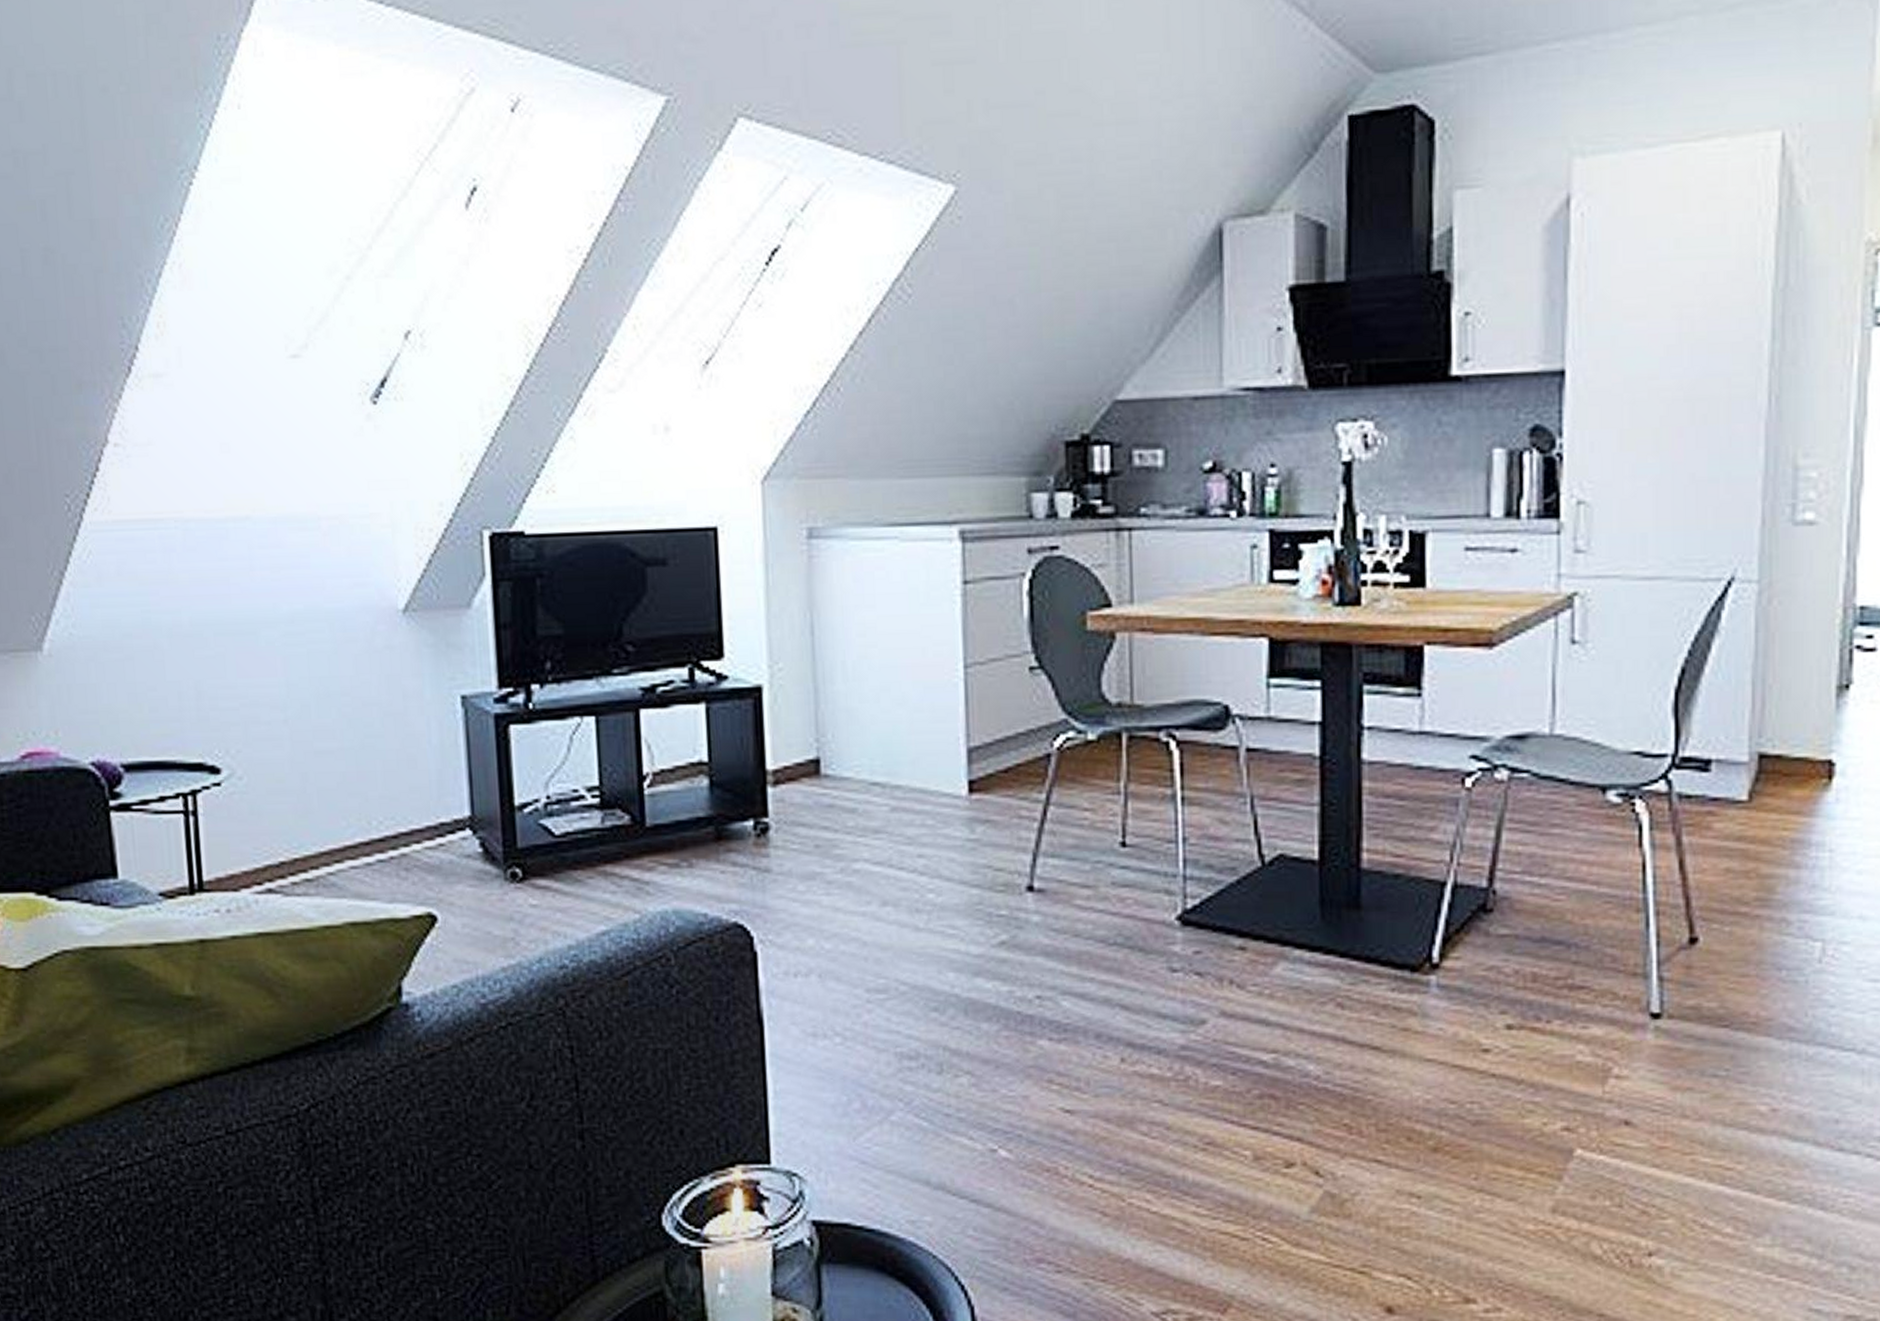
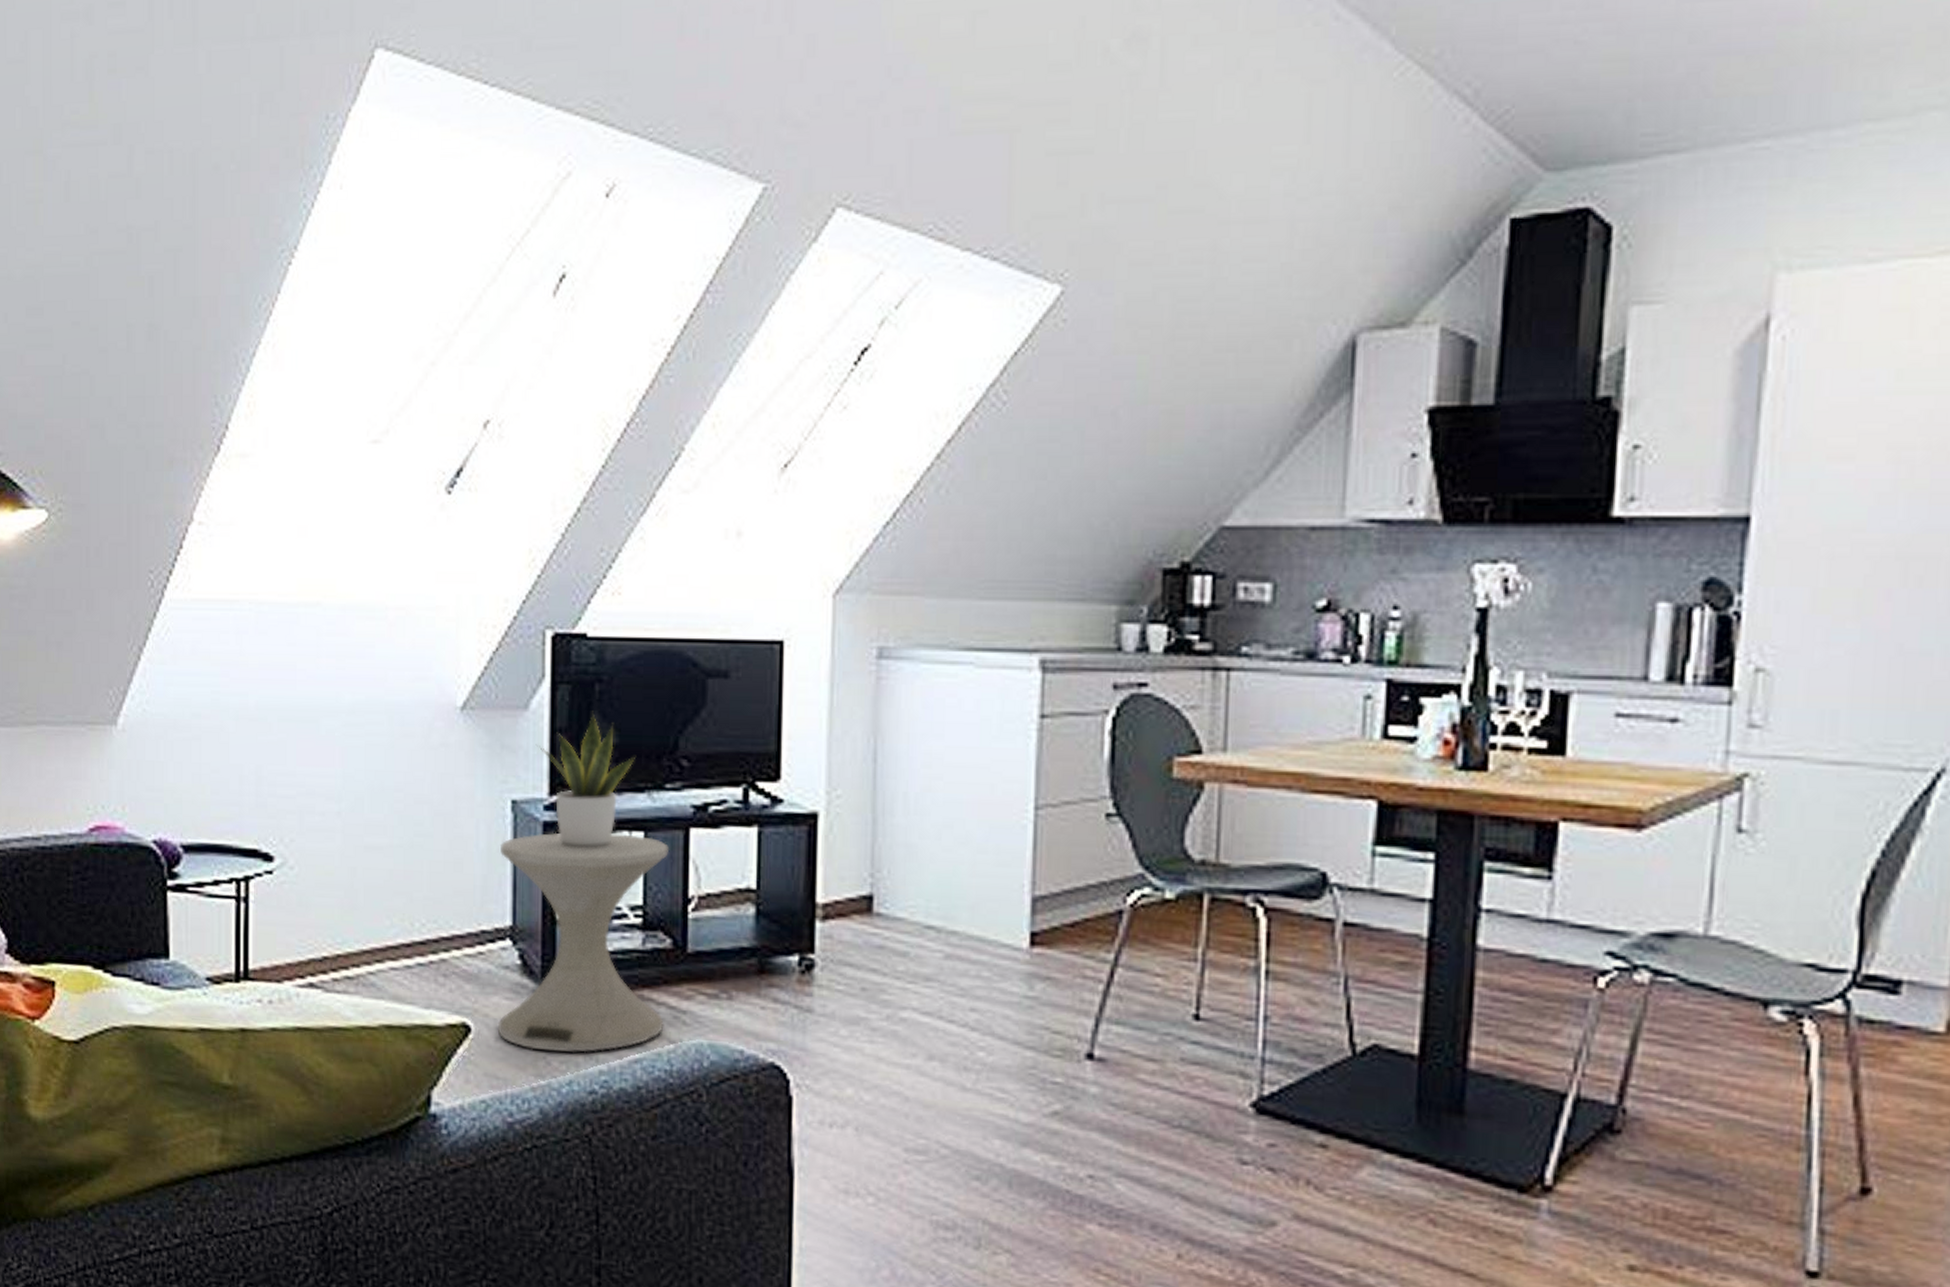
side table: none [453,720,628,933] -> present [497,832,669,1053]
potted plant: none [481,605,582,736] -> present [535,711,637,848]

